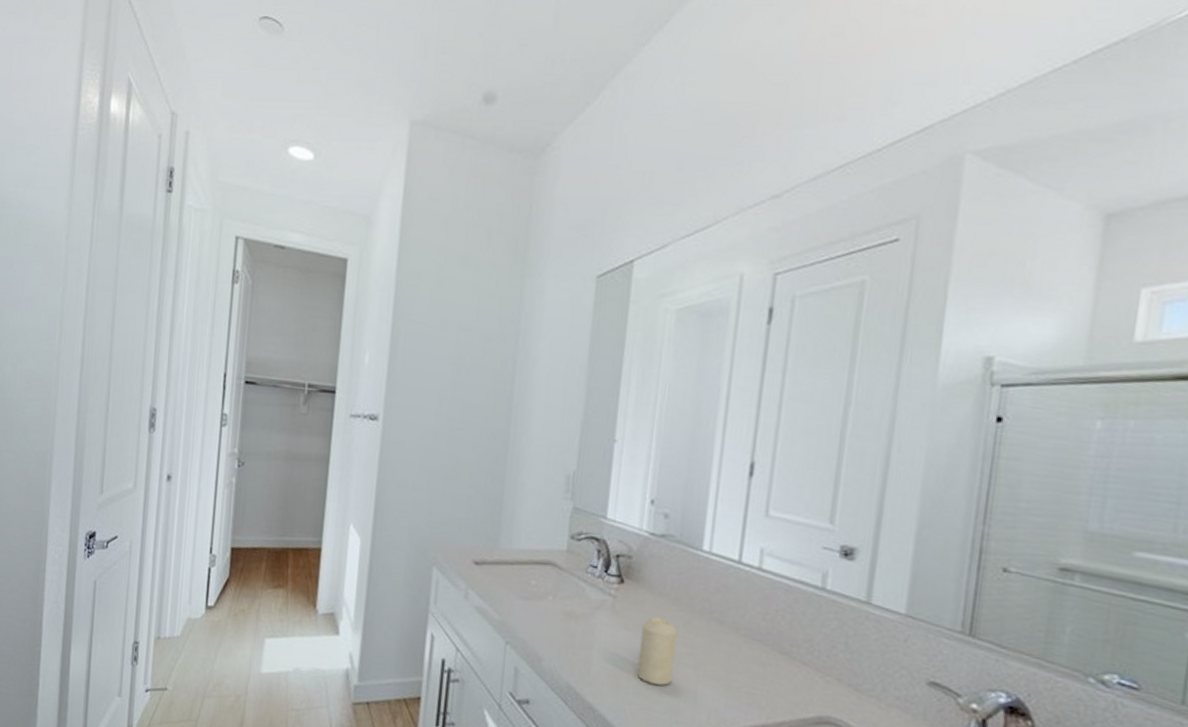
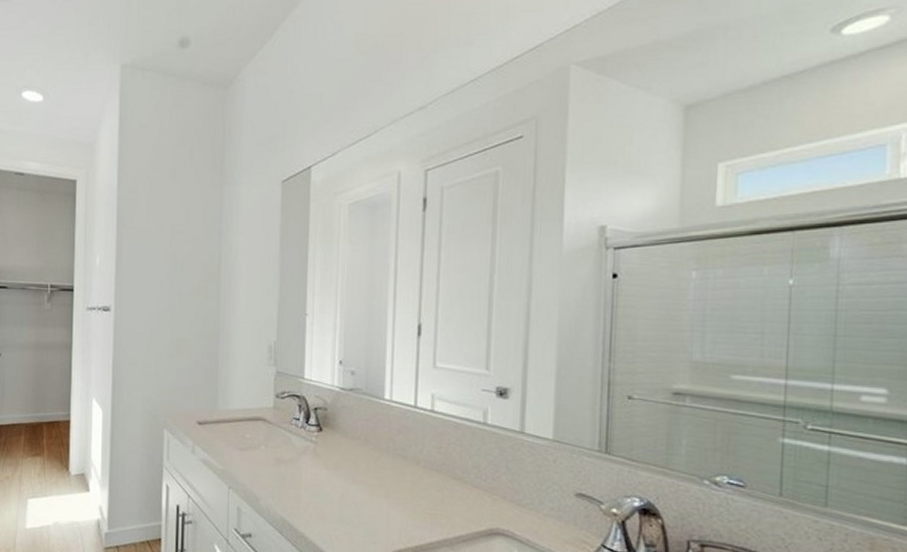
candle: present [636,616,677,686] -> none [338,456,369,513]

